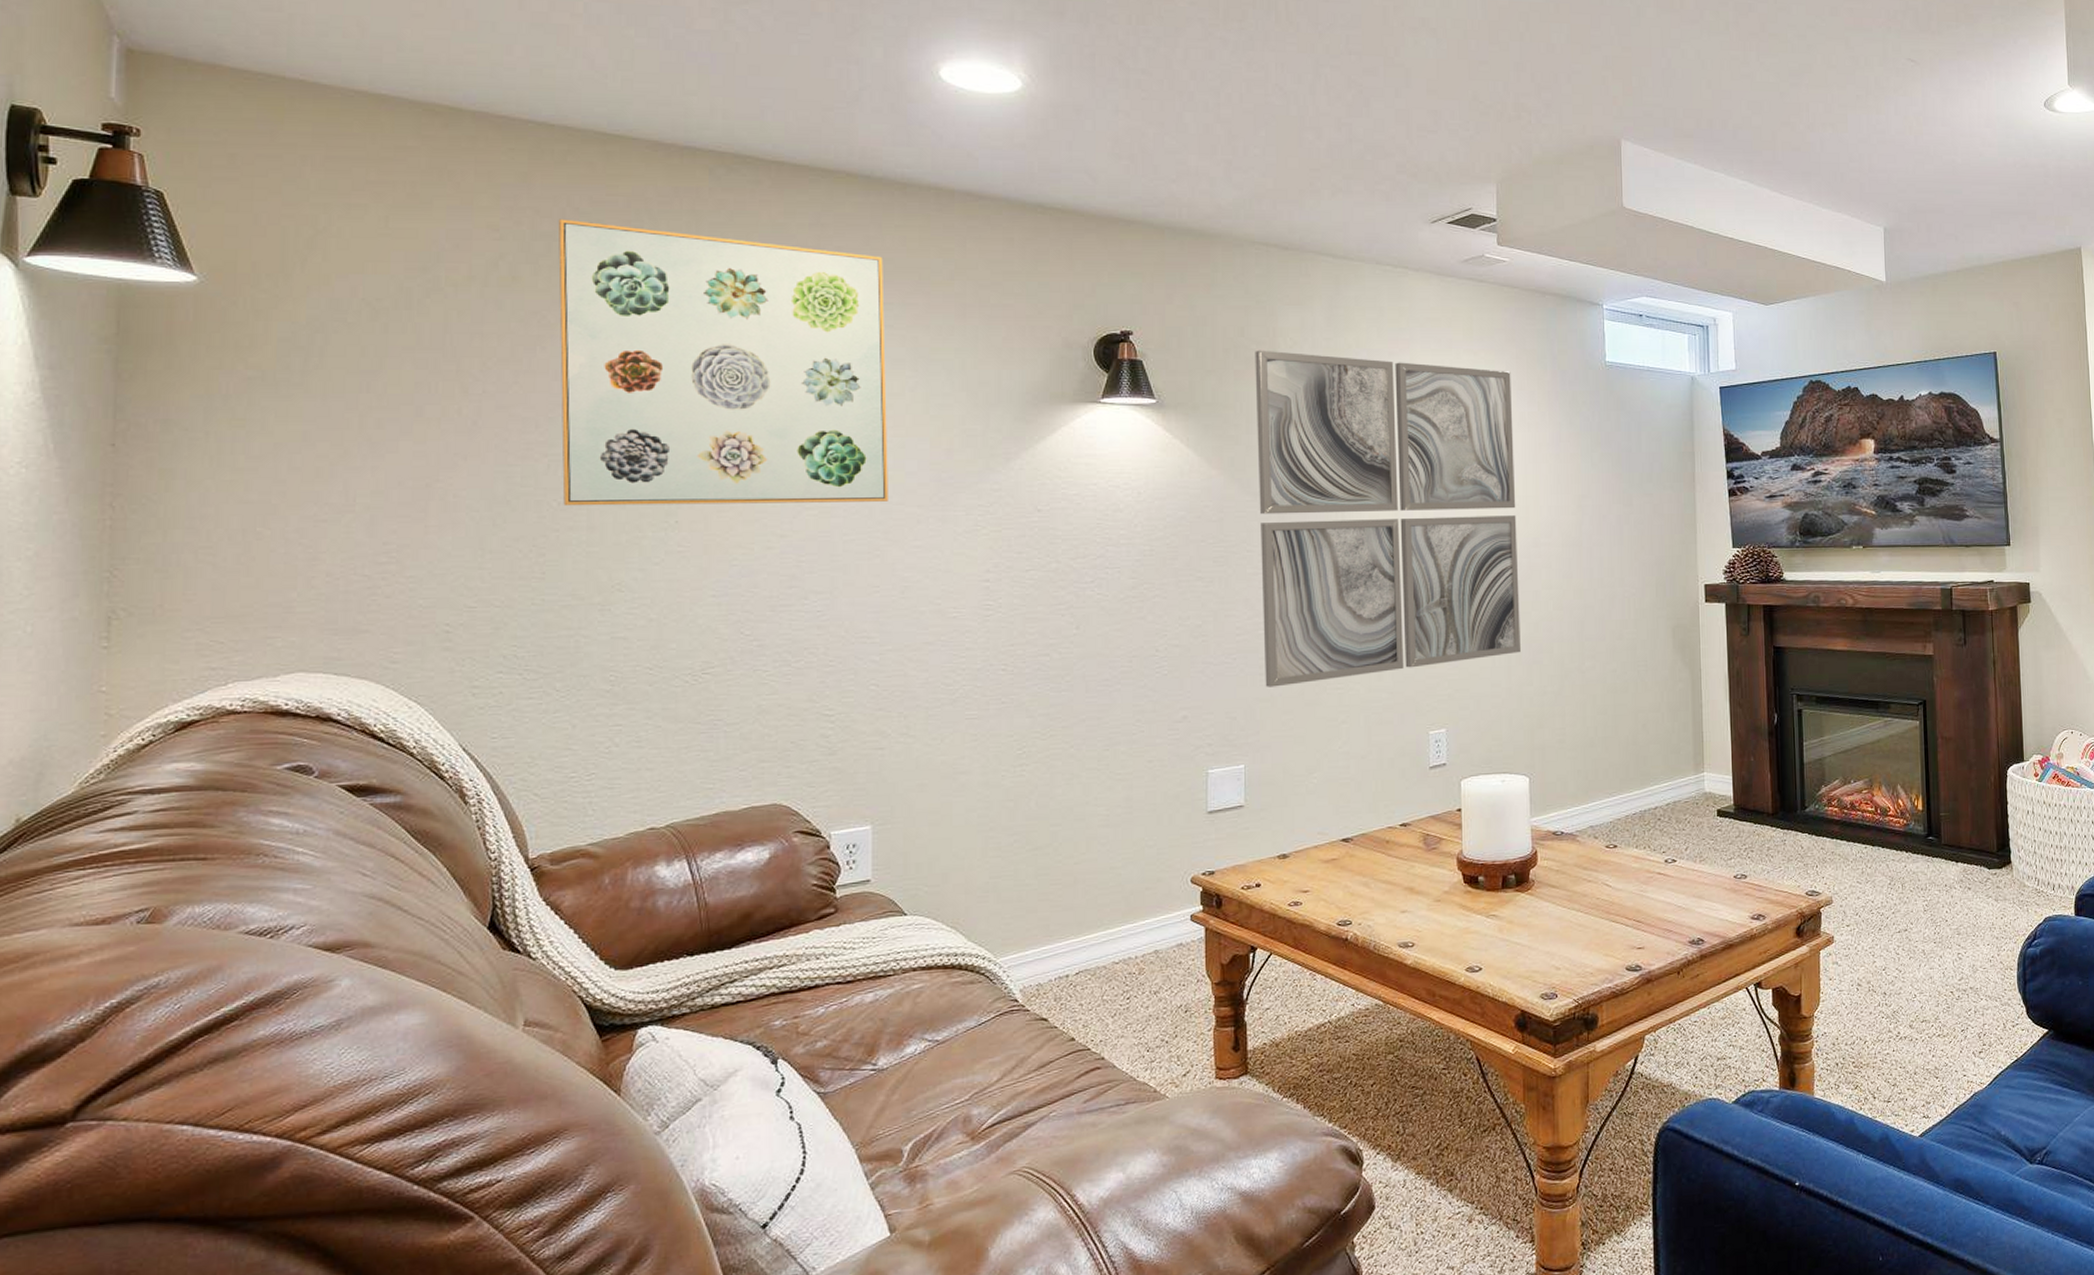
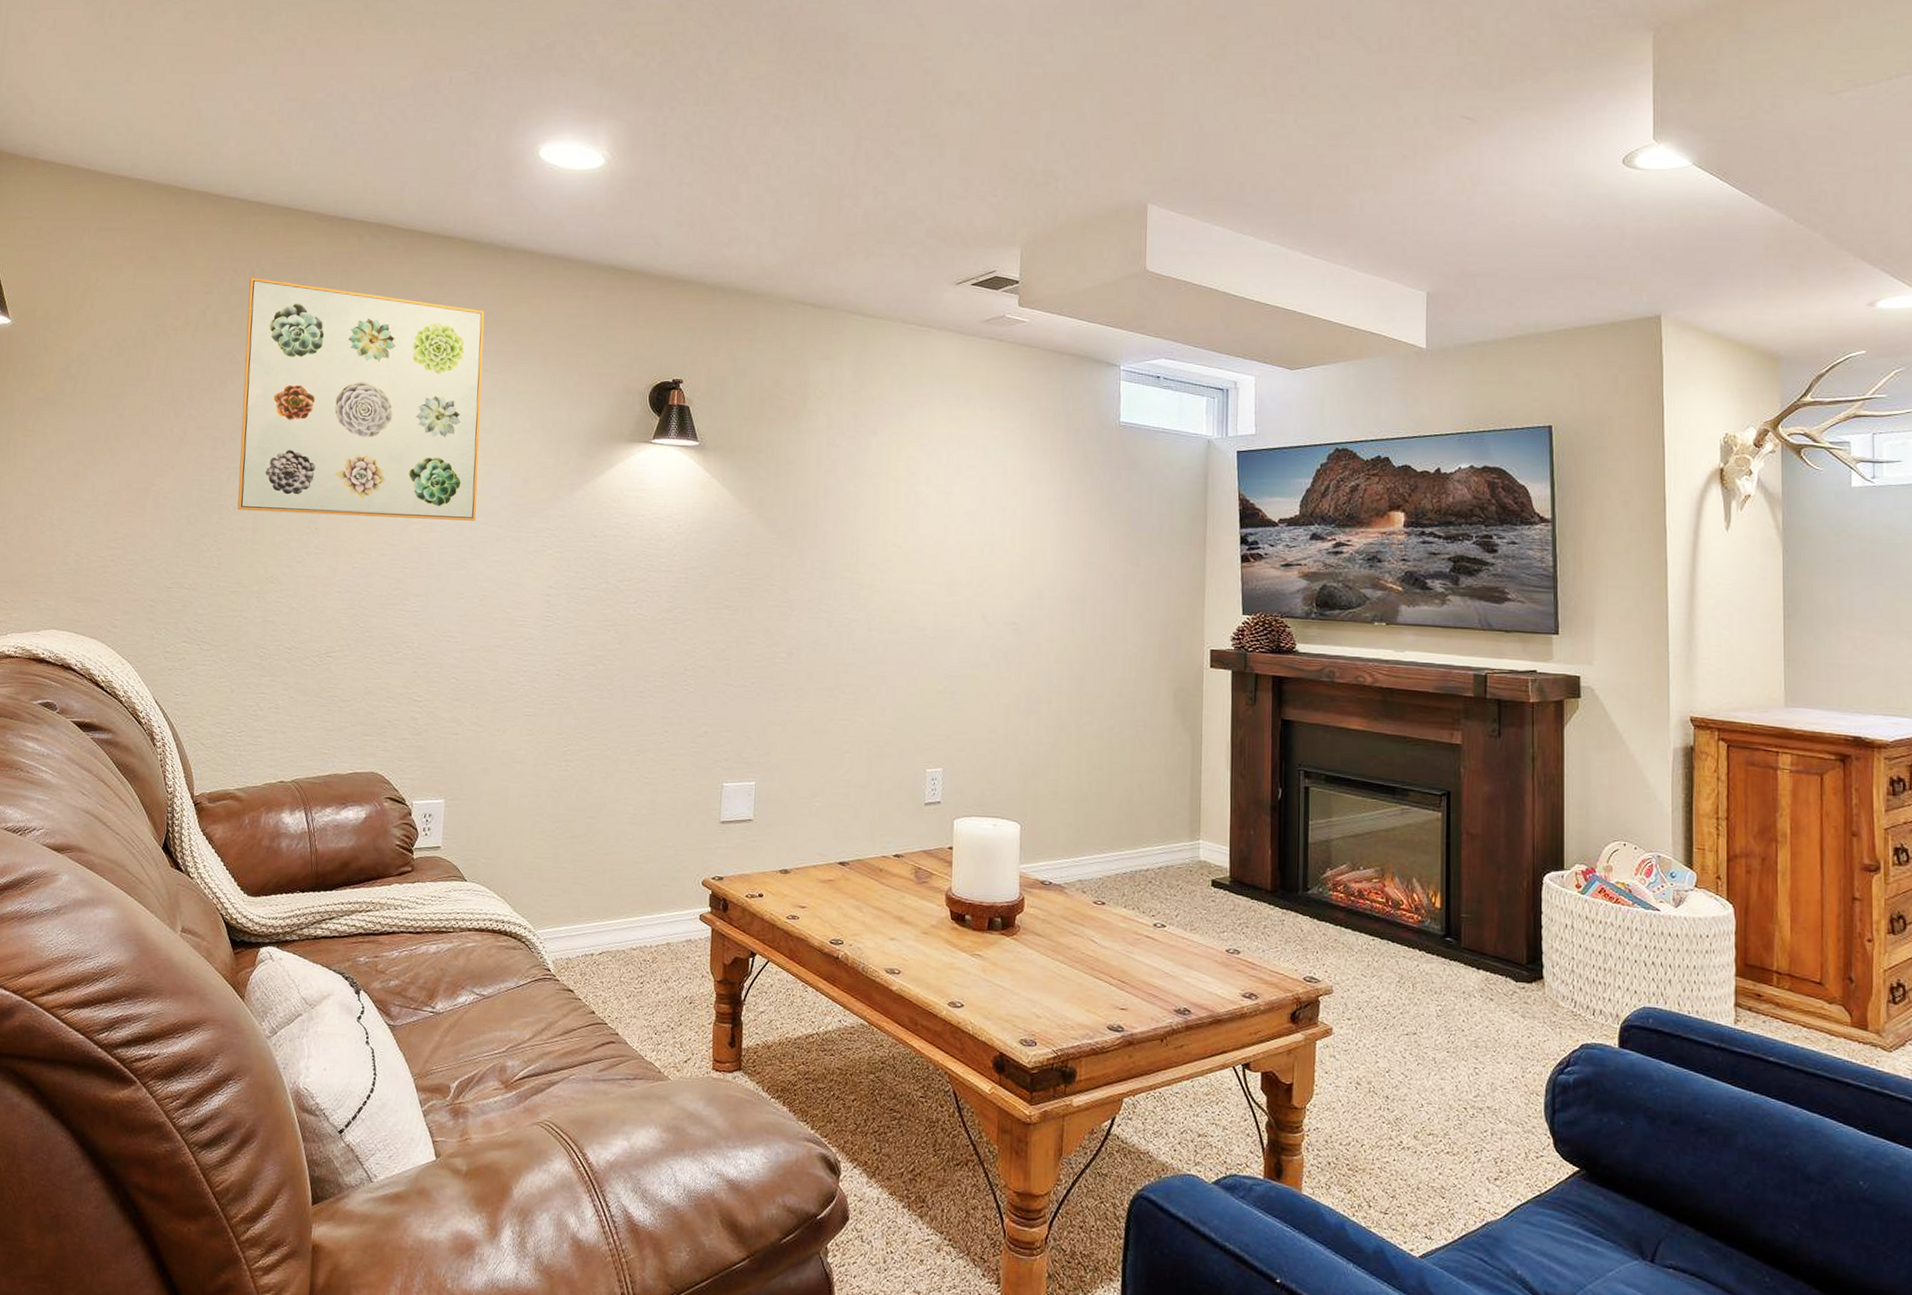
wall art: present [1255,350,1521,687] -> none [778,400,1025,713]

